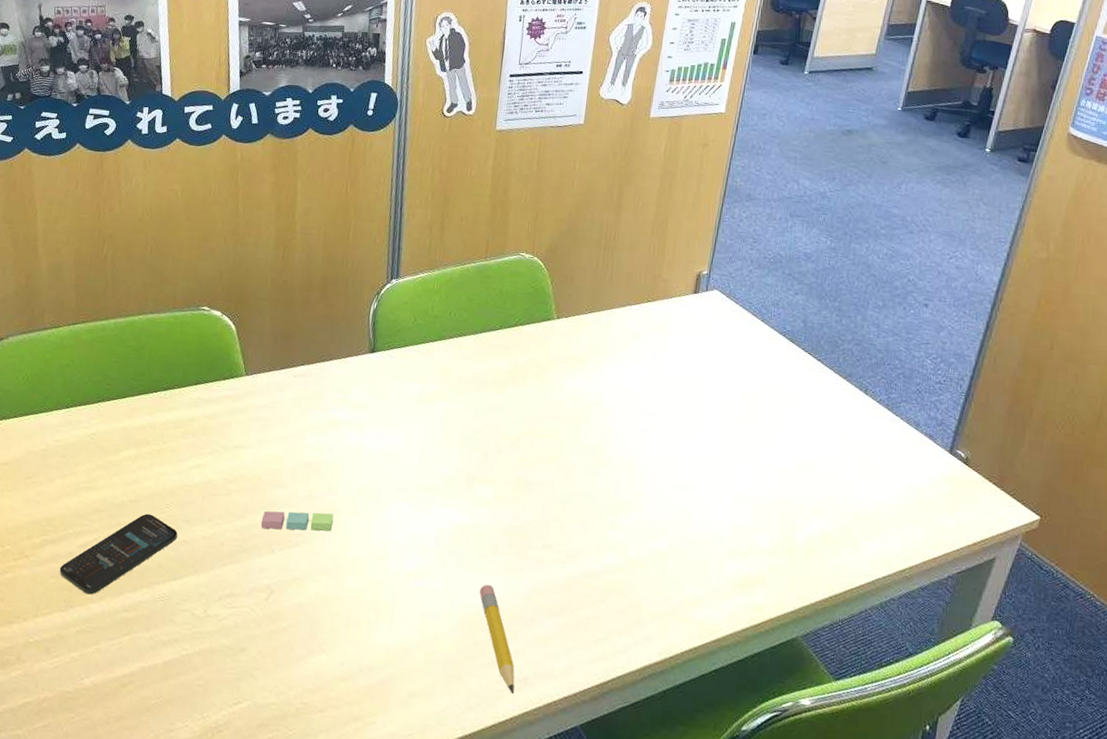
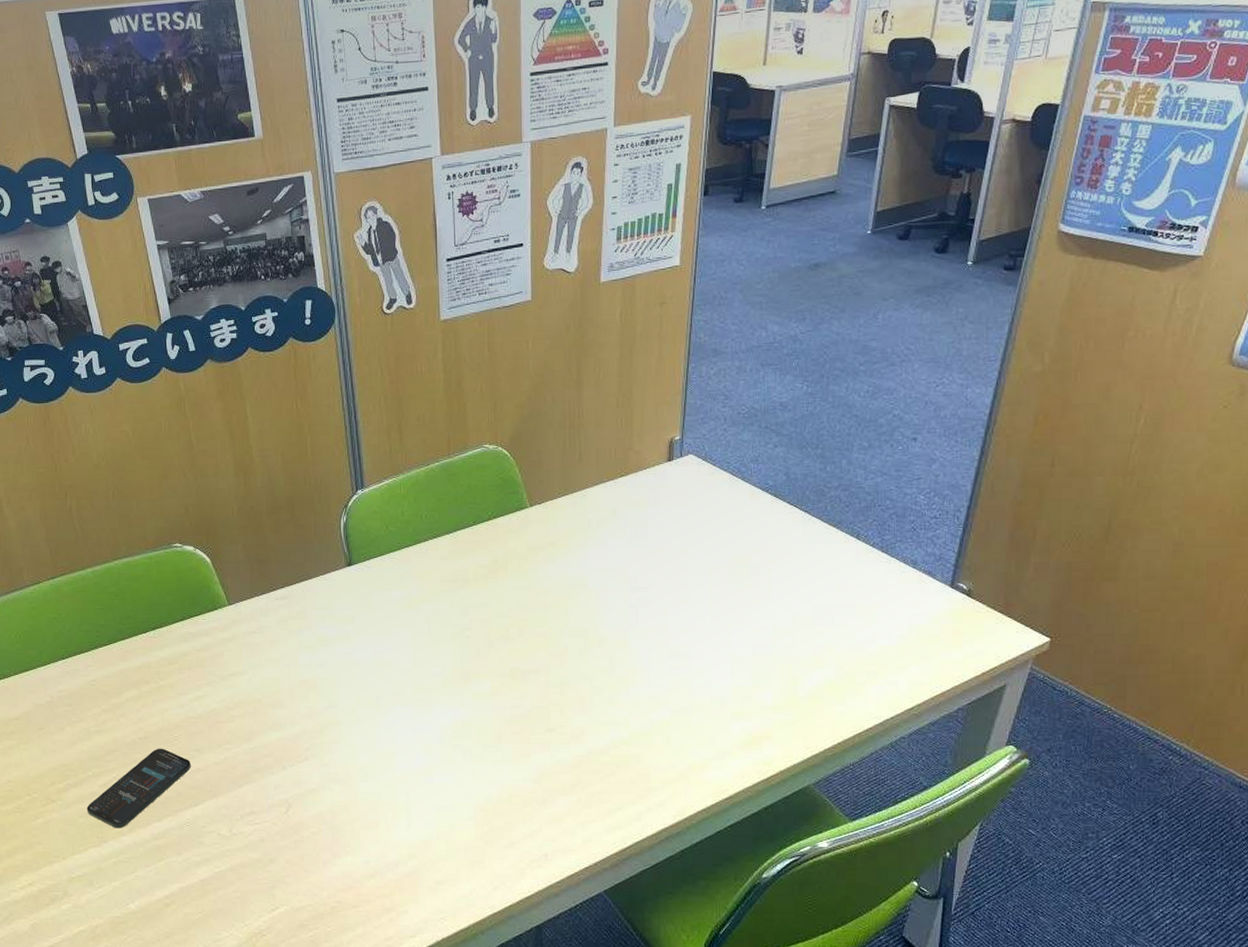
sticky notes: present [261,510,333,531] -> none [268,726,337,748]
pencil: present [479,585,515,694] -> none [490,774,536,870]

